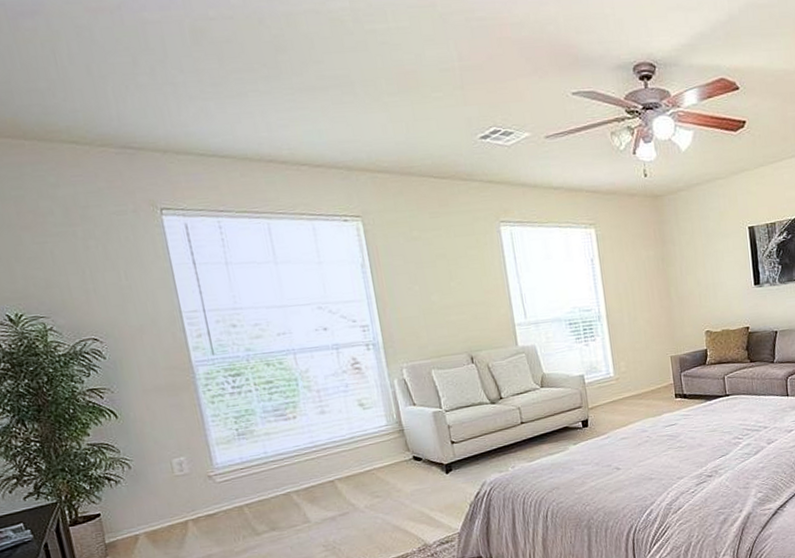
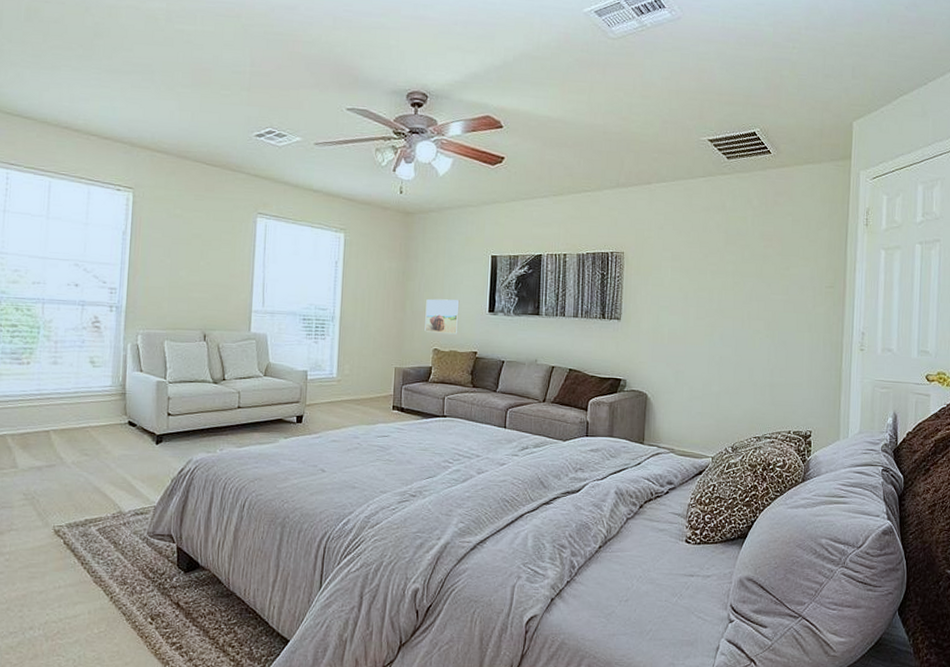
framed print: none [690,278,727,316] -> present [424,299,460,335]

